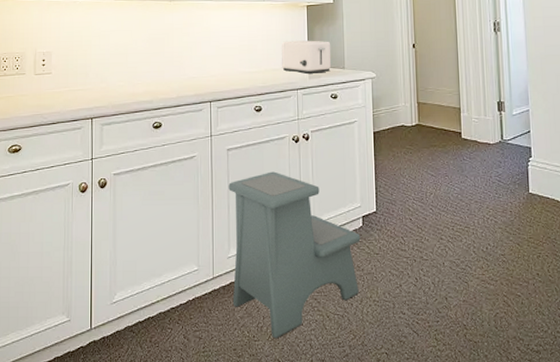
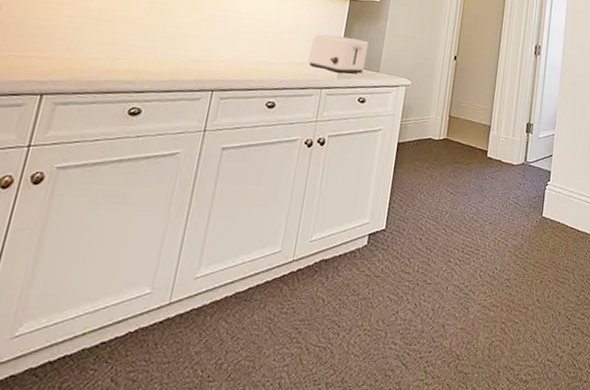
step stool: present [228,171,361,339] -> none [188,178,363,378]

